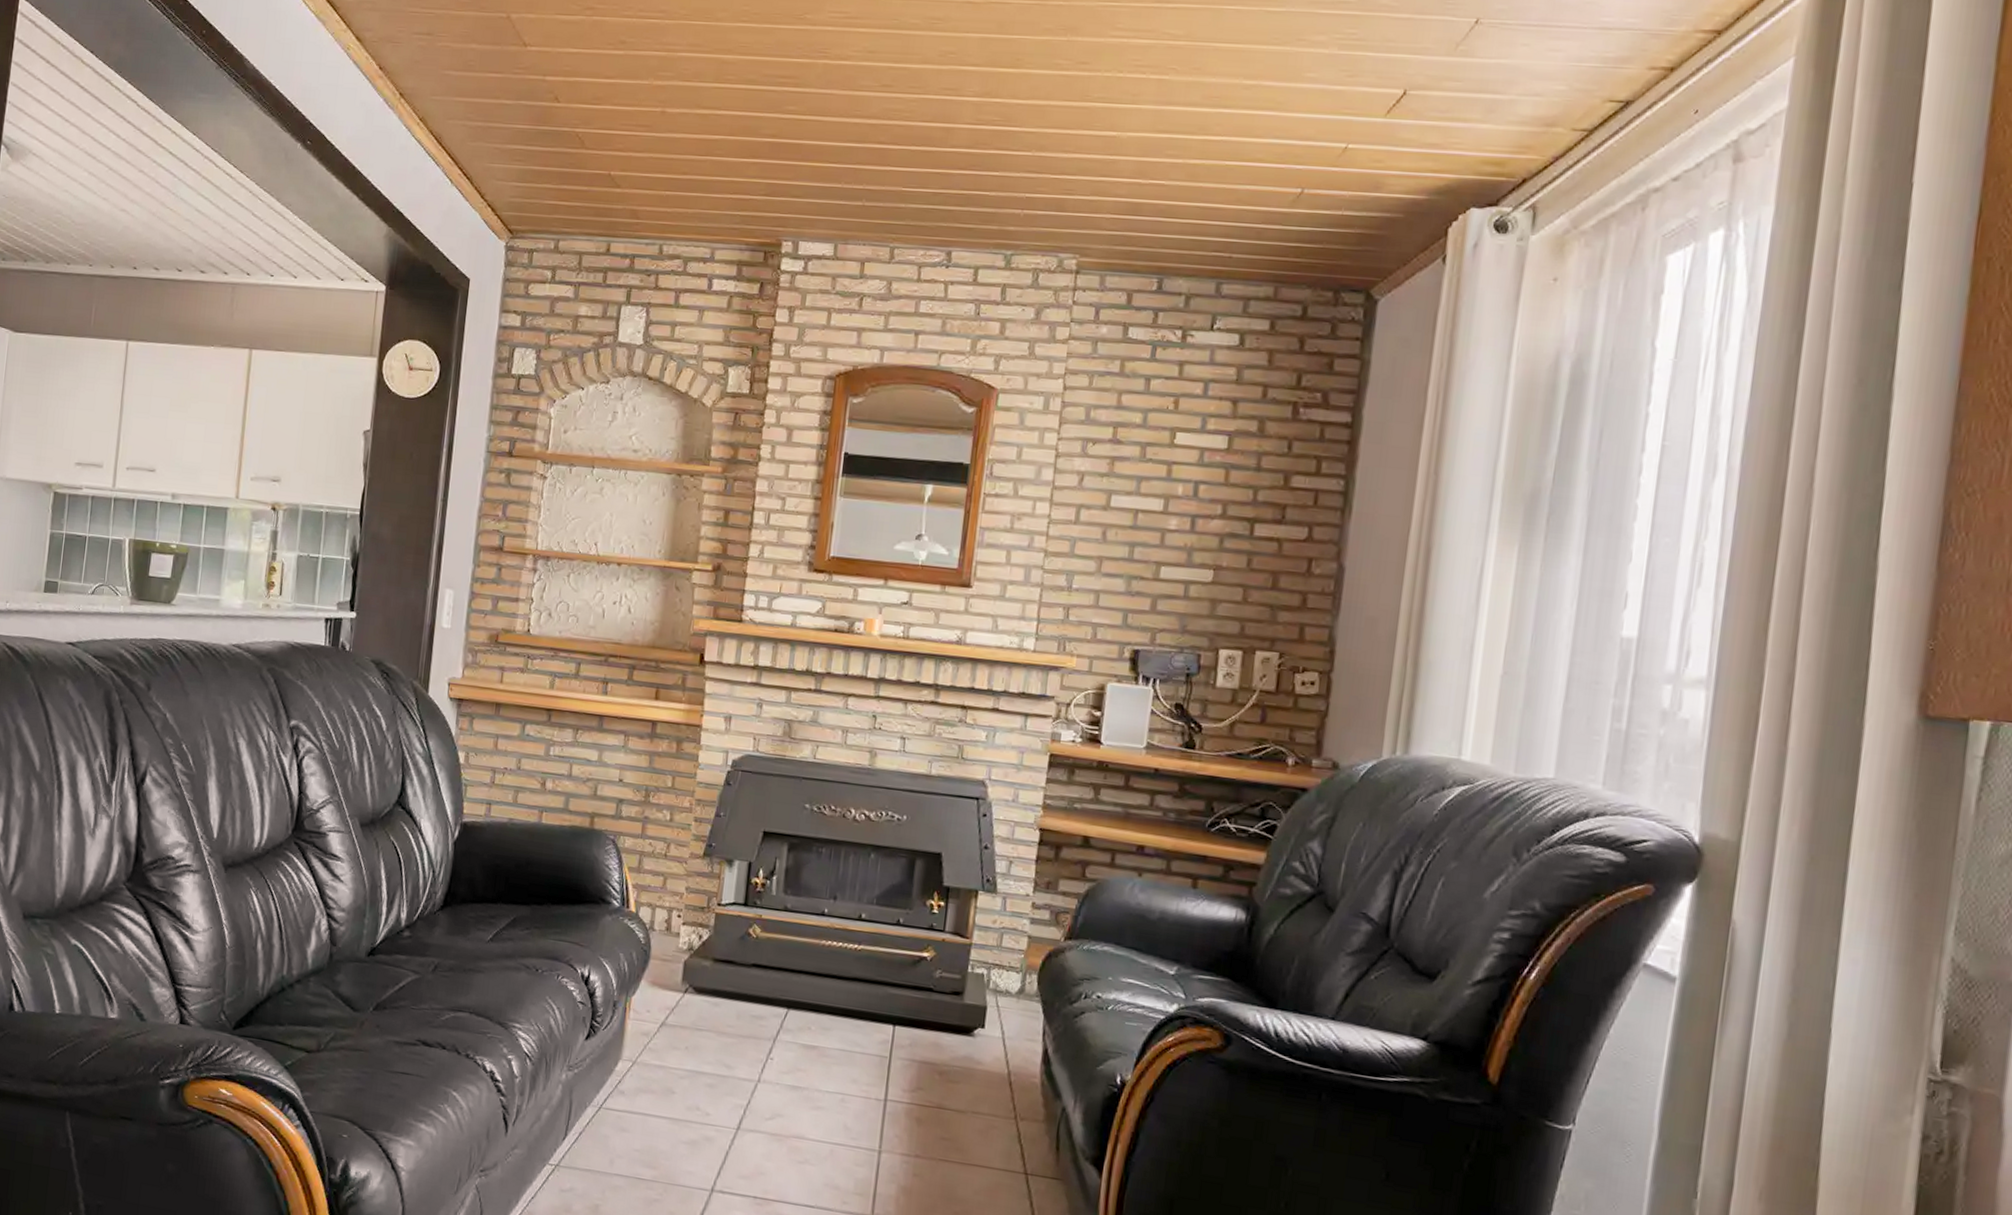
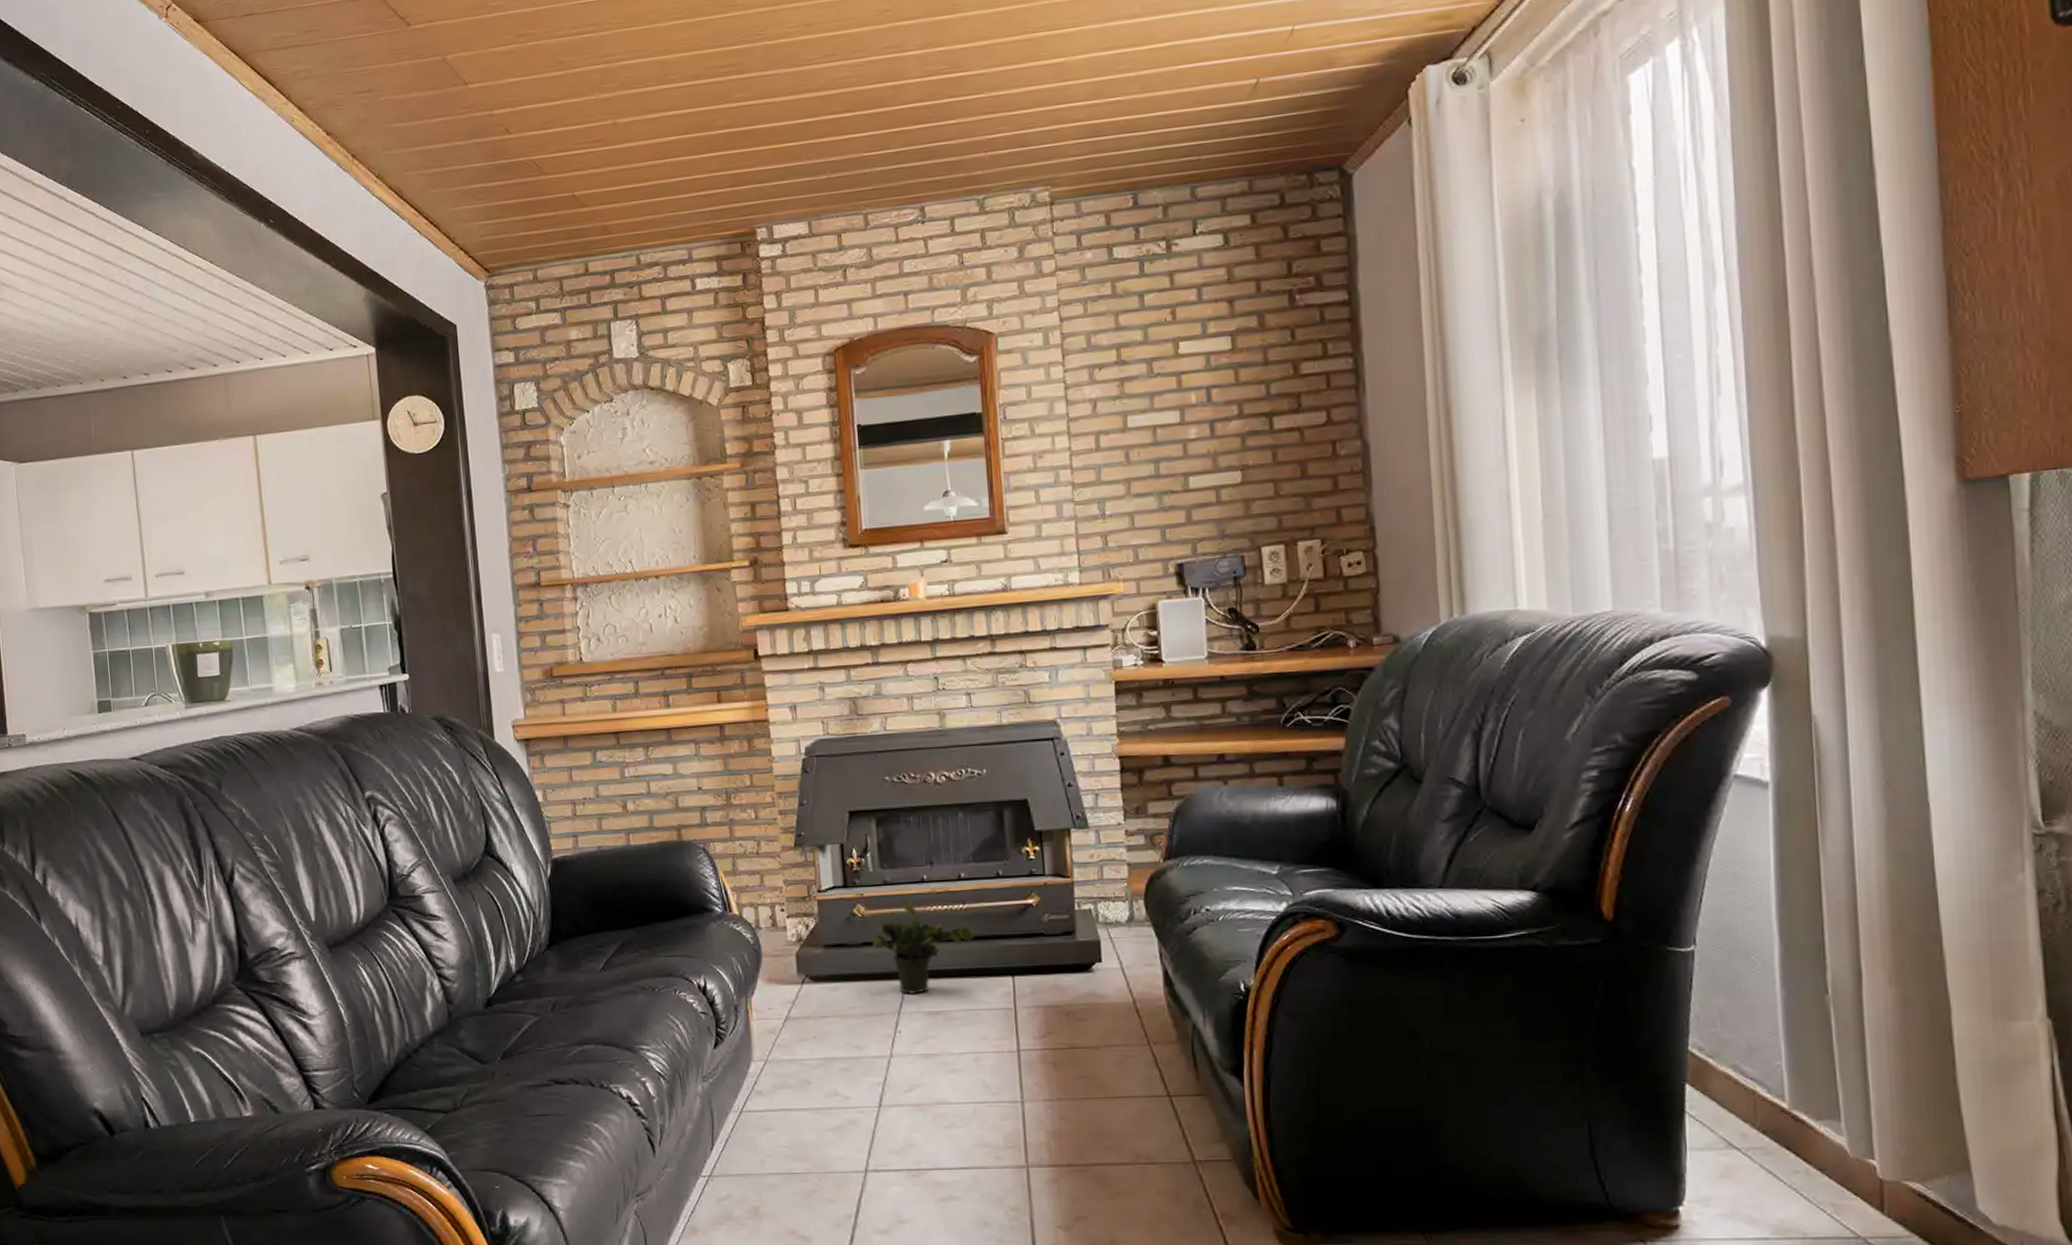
potted plant: none [761,928,864,1025] -> present [872,899,975,994]

